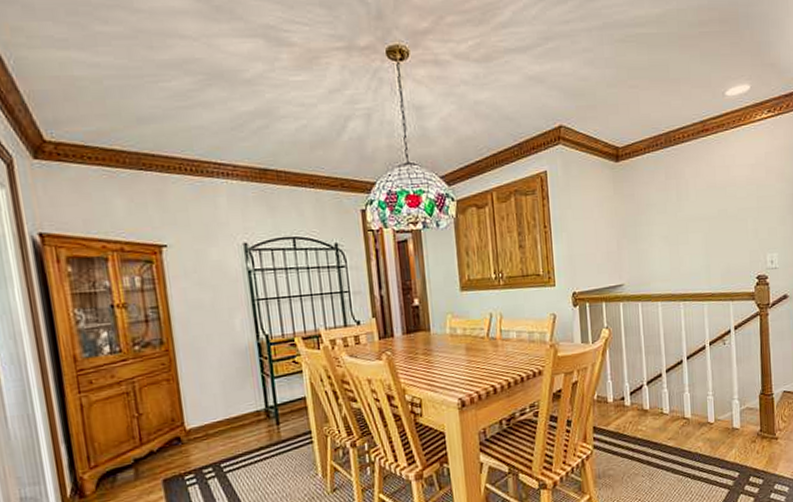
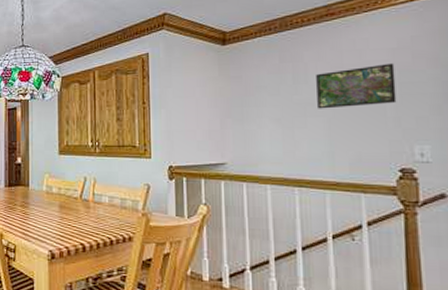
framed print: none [695,179,755,225] -> present [316,63,397,109]

